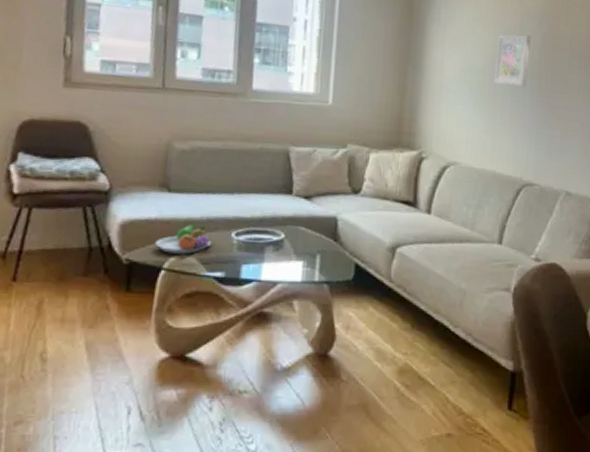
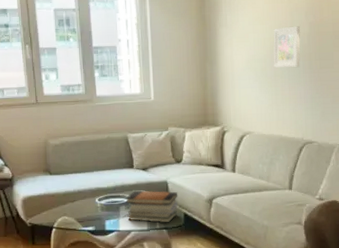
fruit bowl: present [155,225,212,254] -> none [46,196,83,217]
book stack: none [274,226,350,276] -> present [125,190,178,223]

